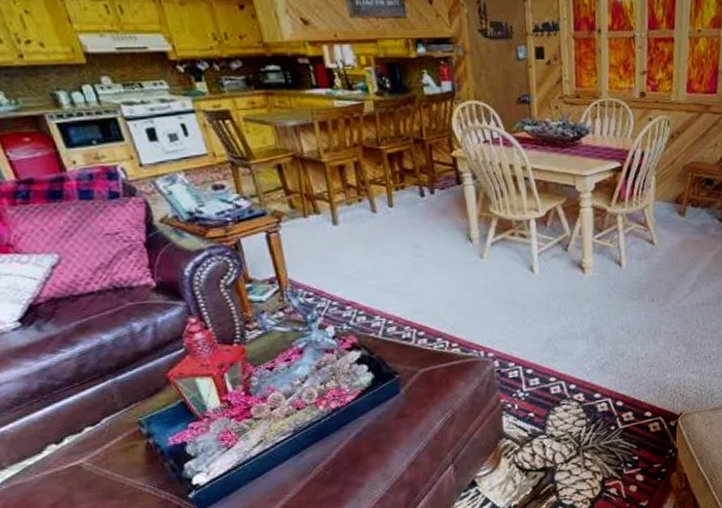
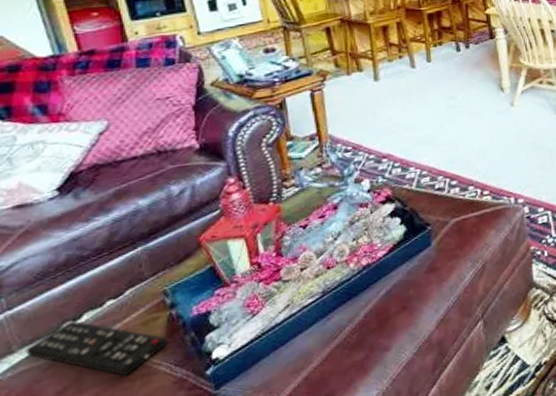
remote control: none [15,443,149,495] -> present [25,320,168,376]

